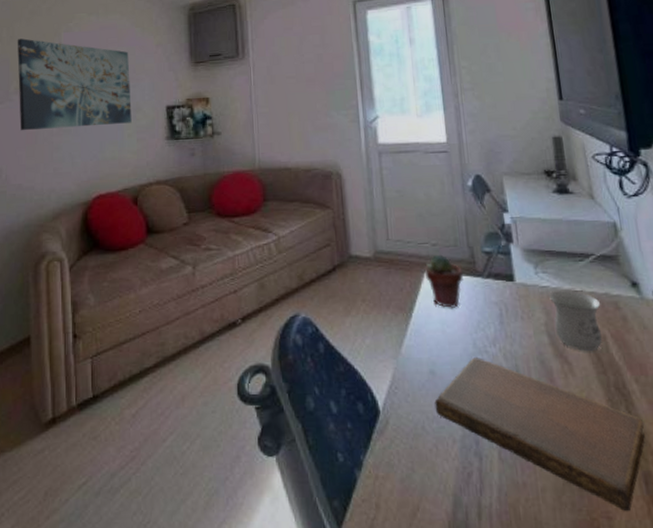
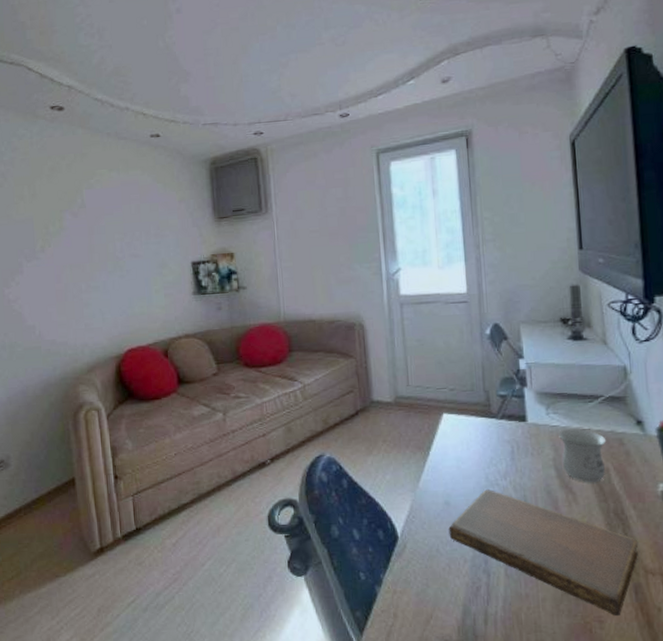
wall art: present [17,38,132,131] -> none [39,196,158,289]
potted succulent: present [424,254,464,309] -> none [442,398,479,448]

